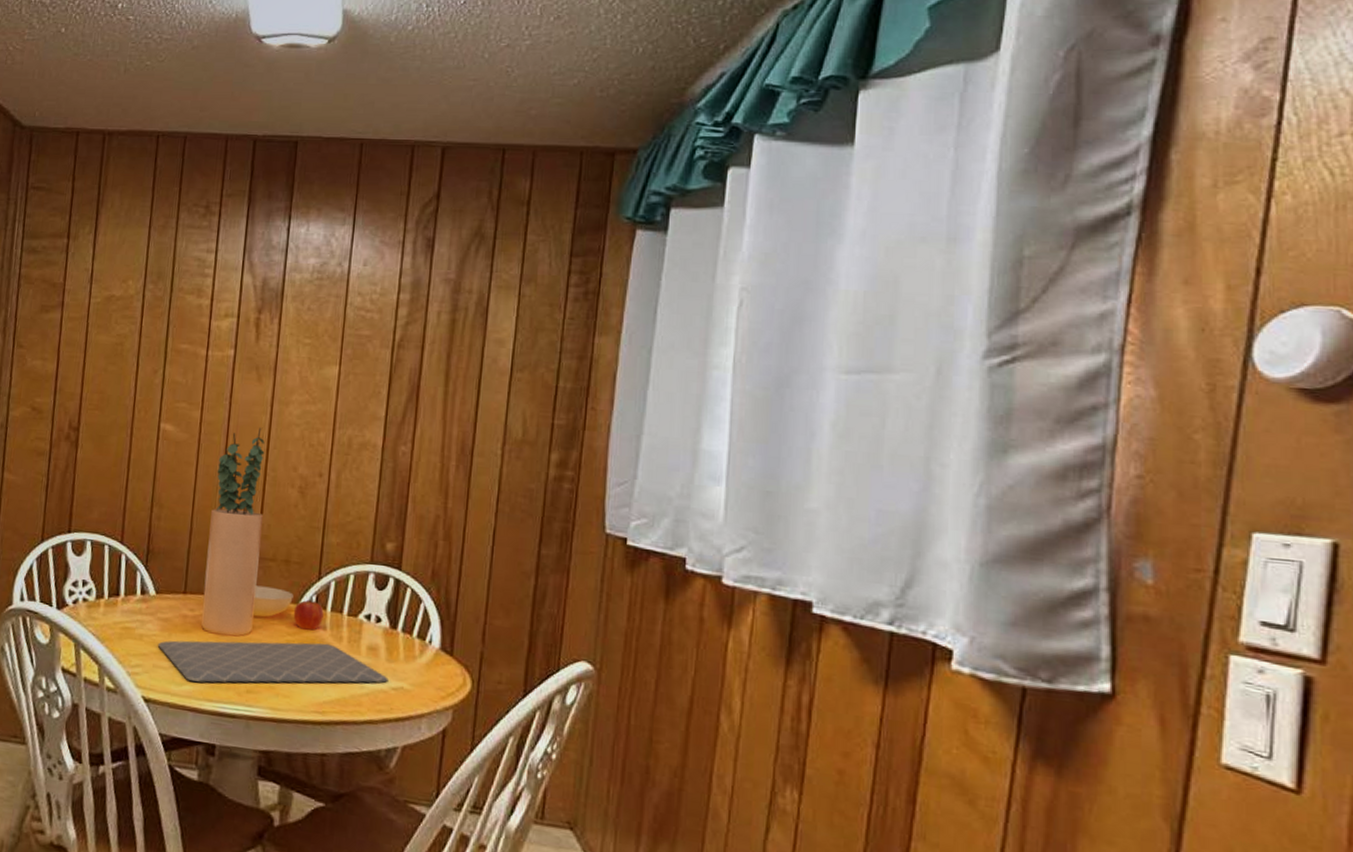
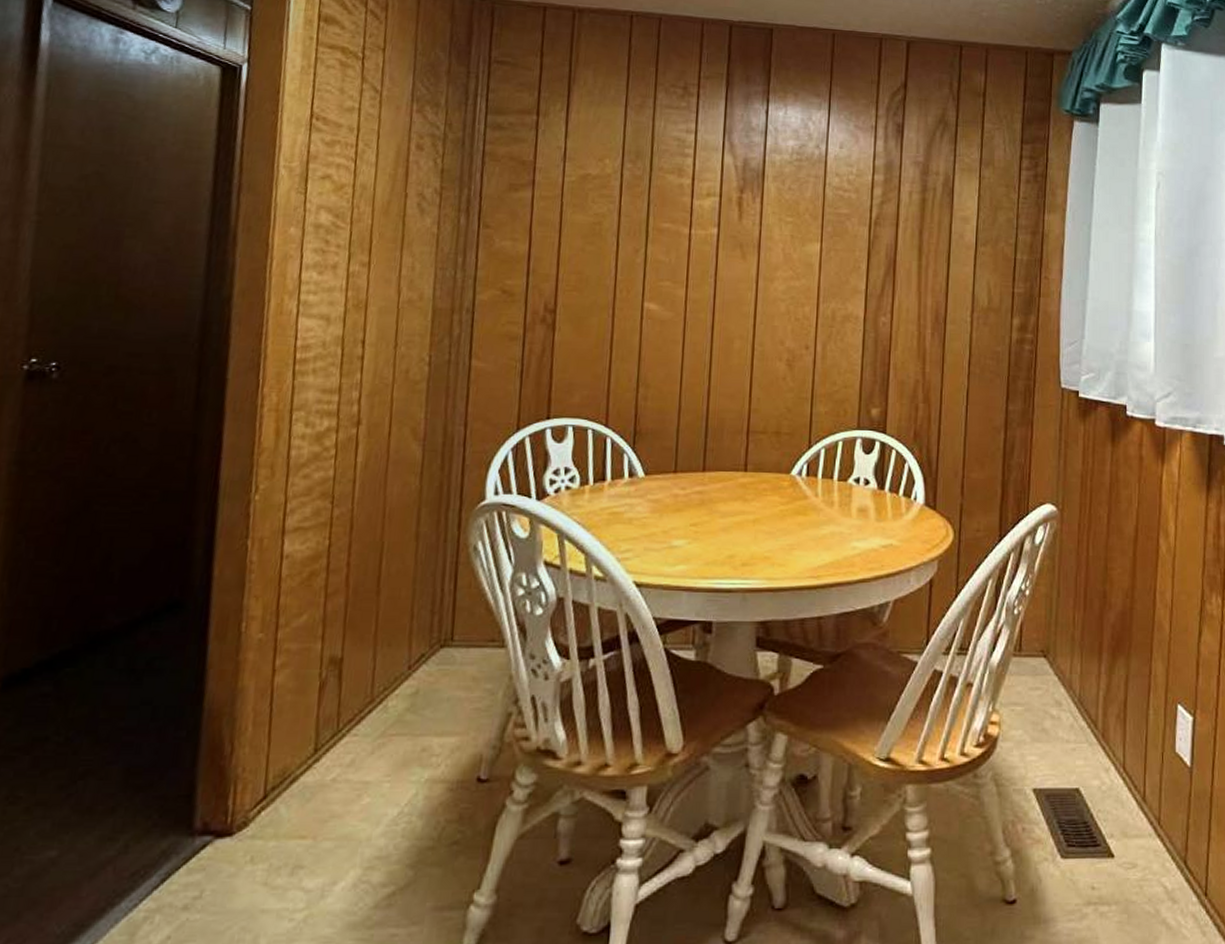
placemat: present [157,640,388,683] -> none [648,509,878,561]
vase: present [200,427,265,637] -> none [692,303,752,512]
bowl: present [252,585,294,619] -> none [745,459,785,491]
fruit: present [293,598,324,630] -> none [785,467,815,498]

